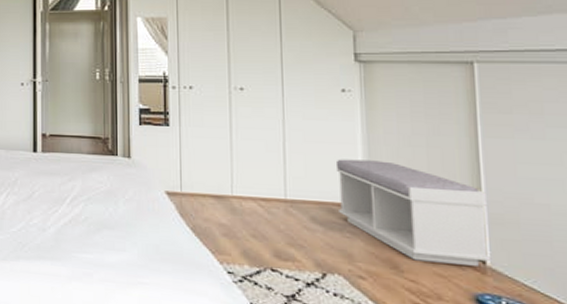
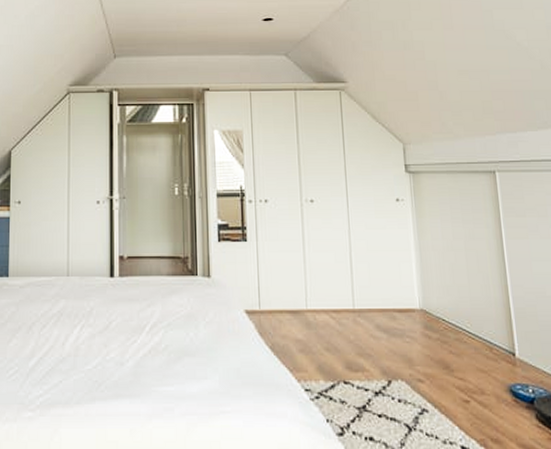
bench: present [335,159,492,266] -> none [394,265,519,359]

